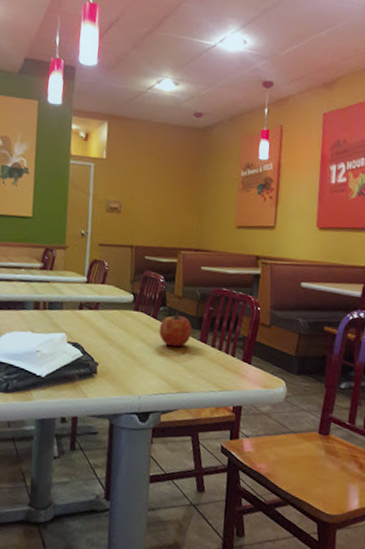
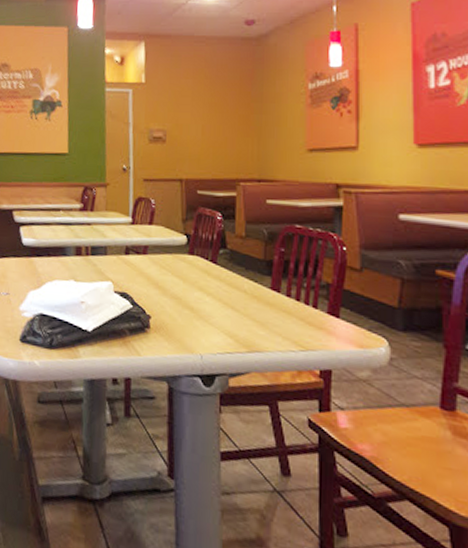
fruit: present [159,312,193,347] -> none [220,255,261,297]

